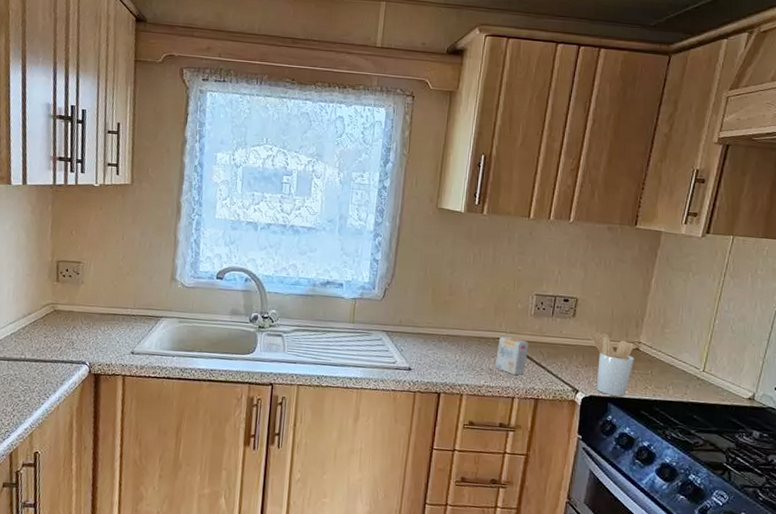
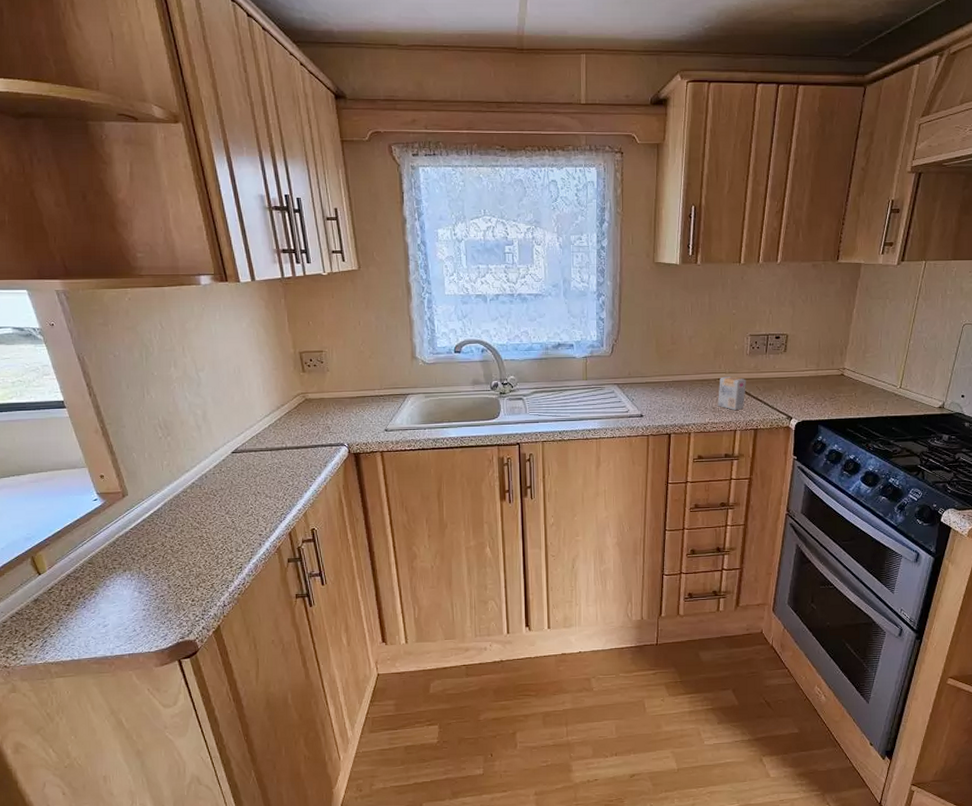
utensil holder: present [588,332,634,397] -> none [799,364,840,419]

